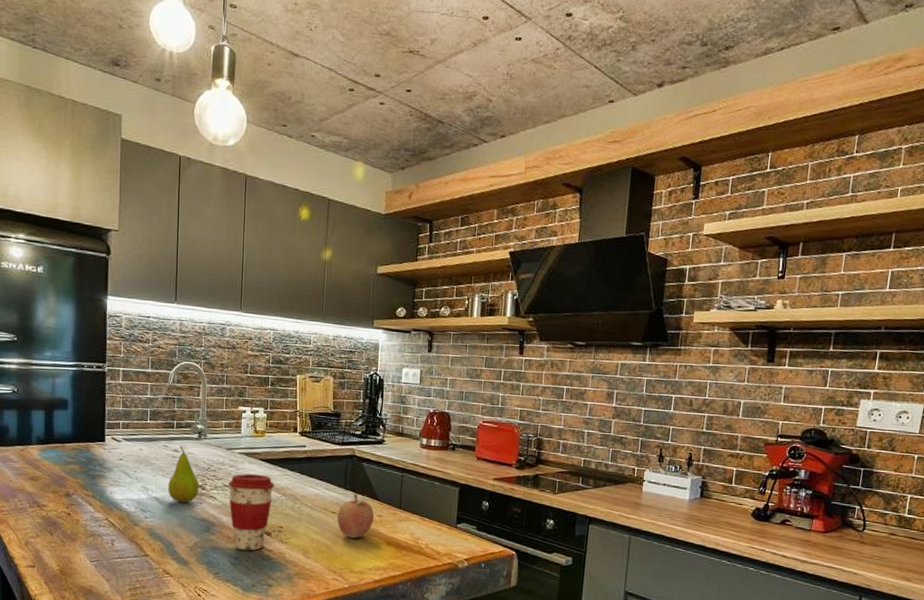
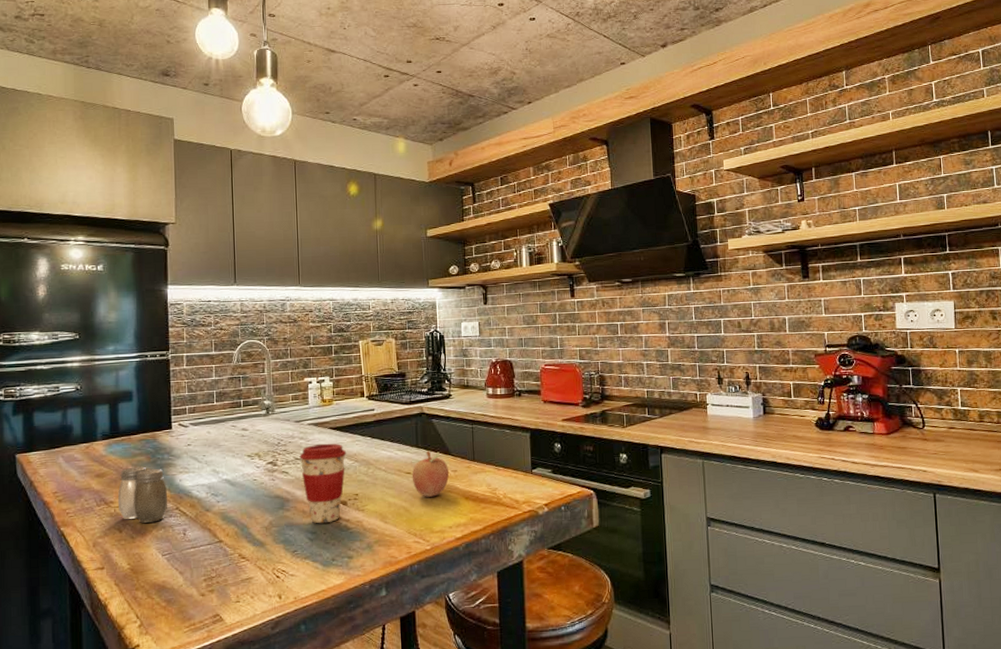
salt and pepper shaker: none [49,474,98,530] -> present [117,466,168,523]
fruit: present [168,446,199,503] -> none [239,424,271,482]

